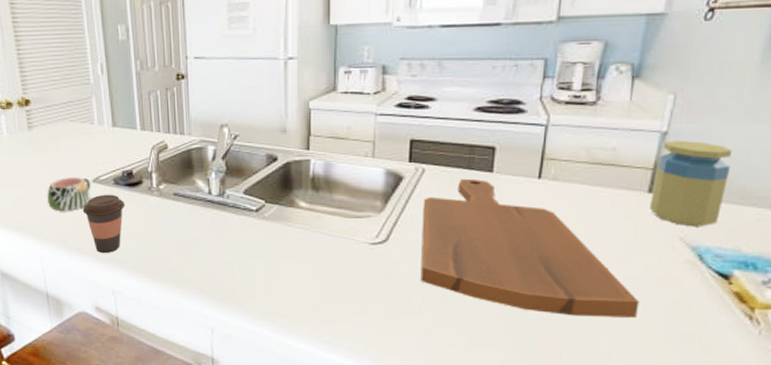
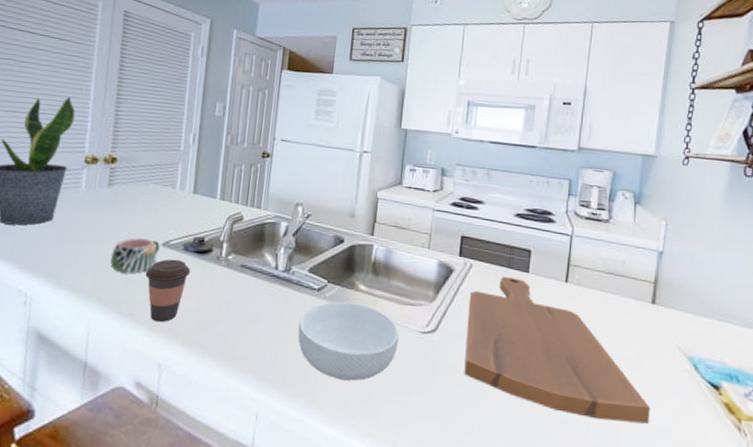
cereal bowl: none [241,221,346,294] -> present [298,301,399,381]
jar: present [650,140,733,227] -> none [654,259,712,339]

